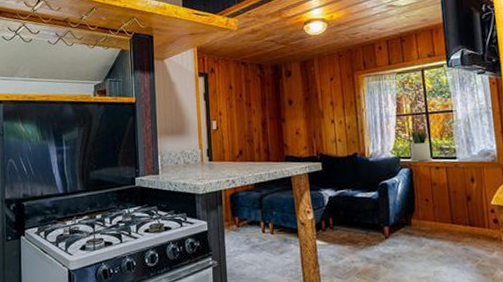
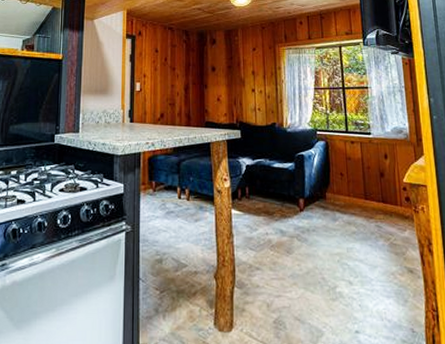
planter: present [409,130,433,162] -> none [326,103,349,135]

